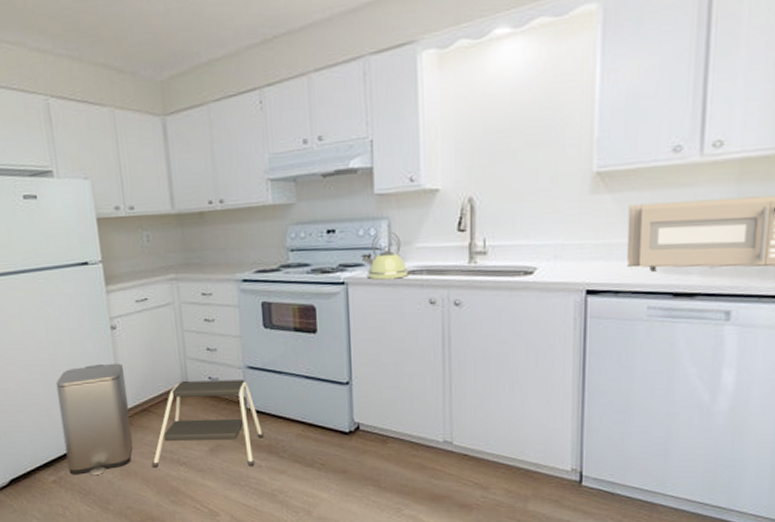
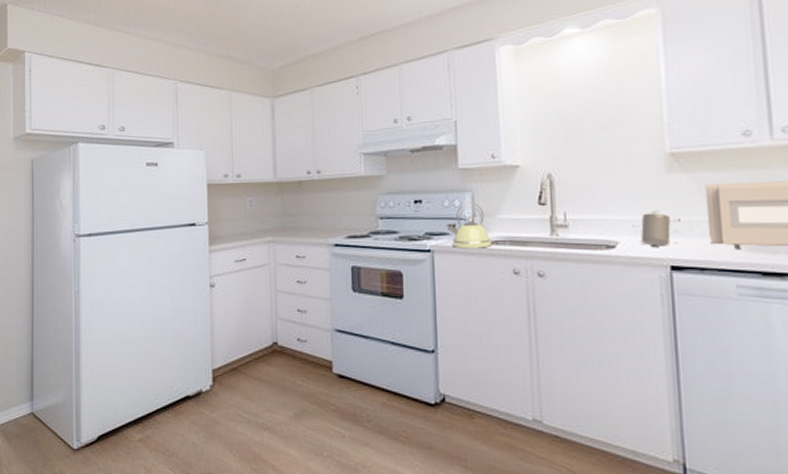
pedal bin: present [55,363,133,476] -> none [154,320,219,436]
step stool: present [151,379,264,468] -> none [236,342,349,435]
canister: none [552,234,600,273] -> present [632,211,681,248]

